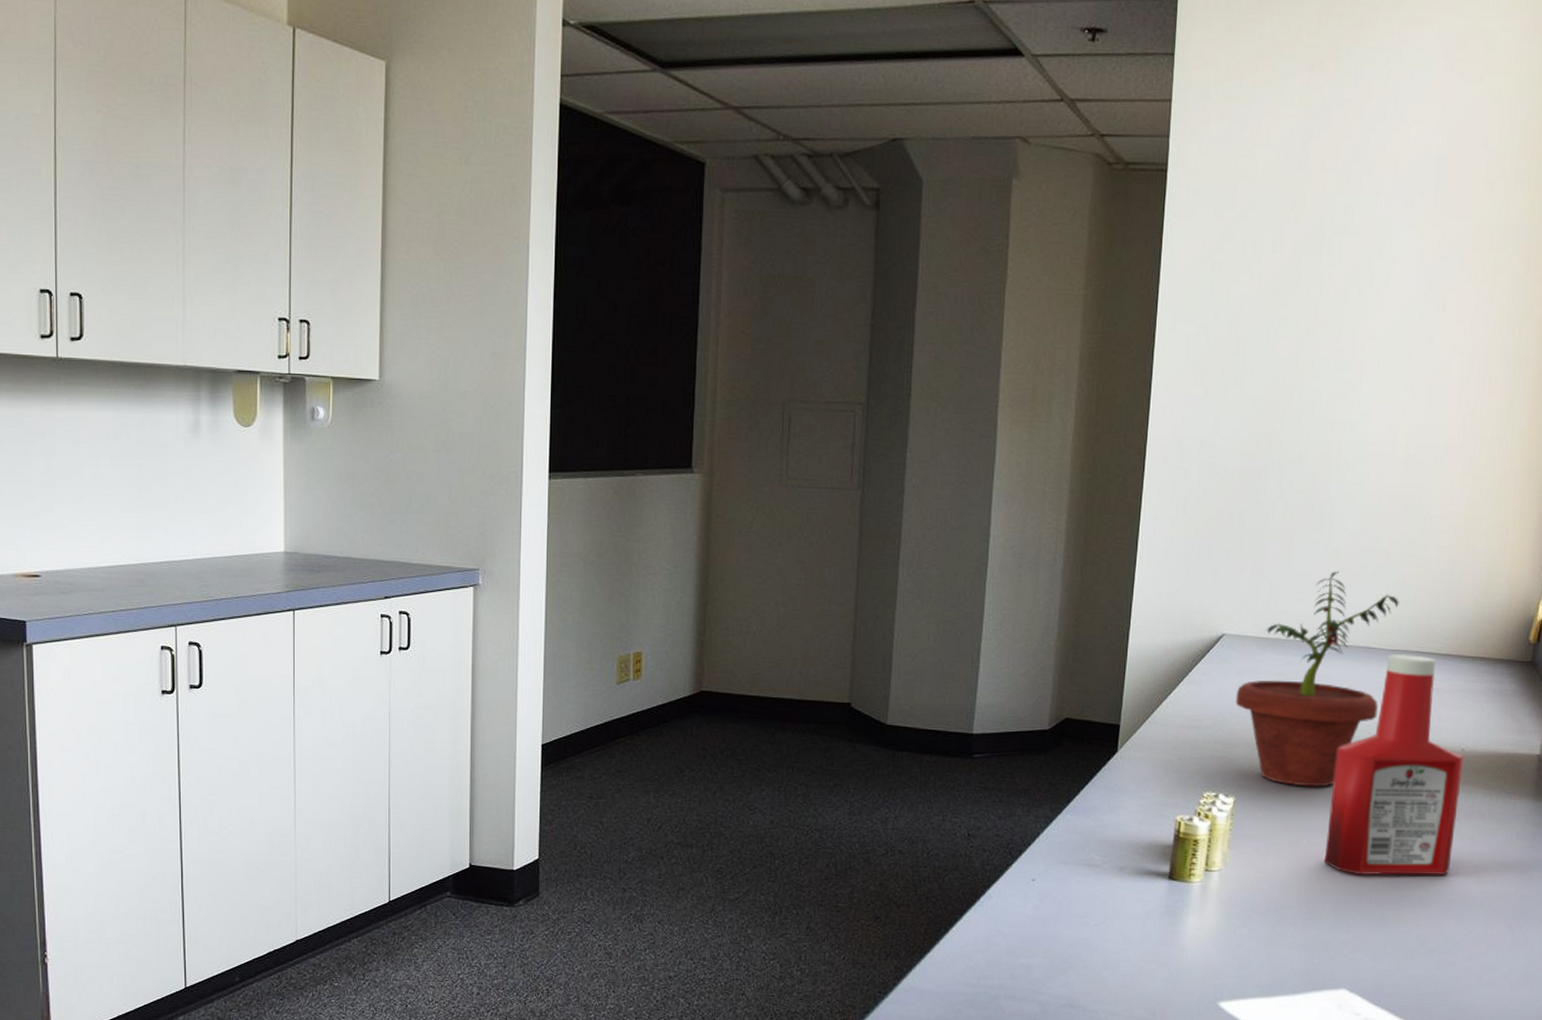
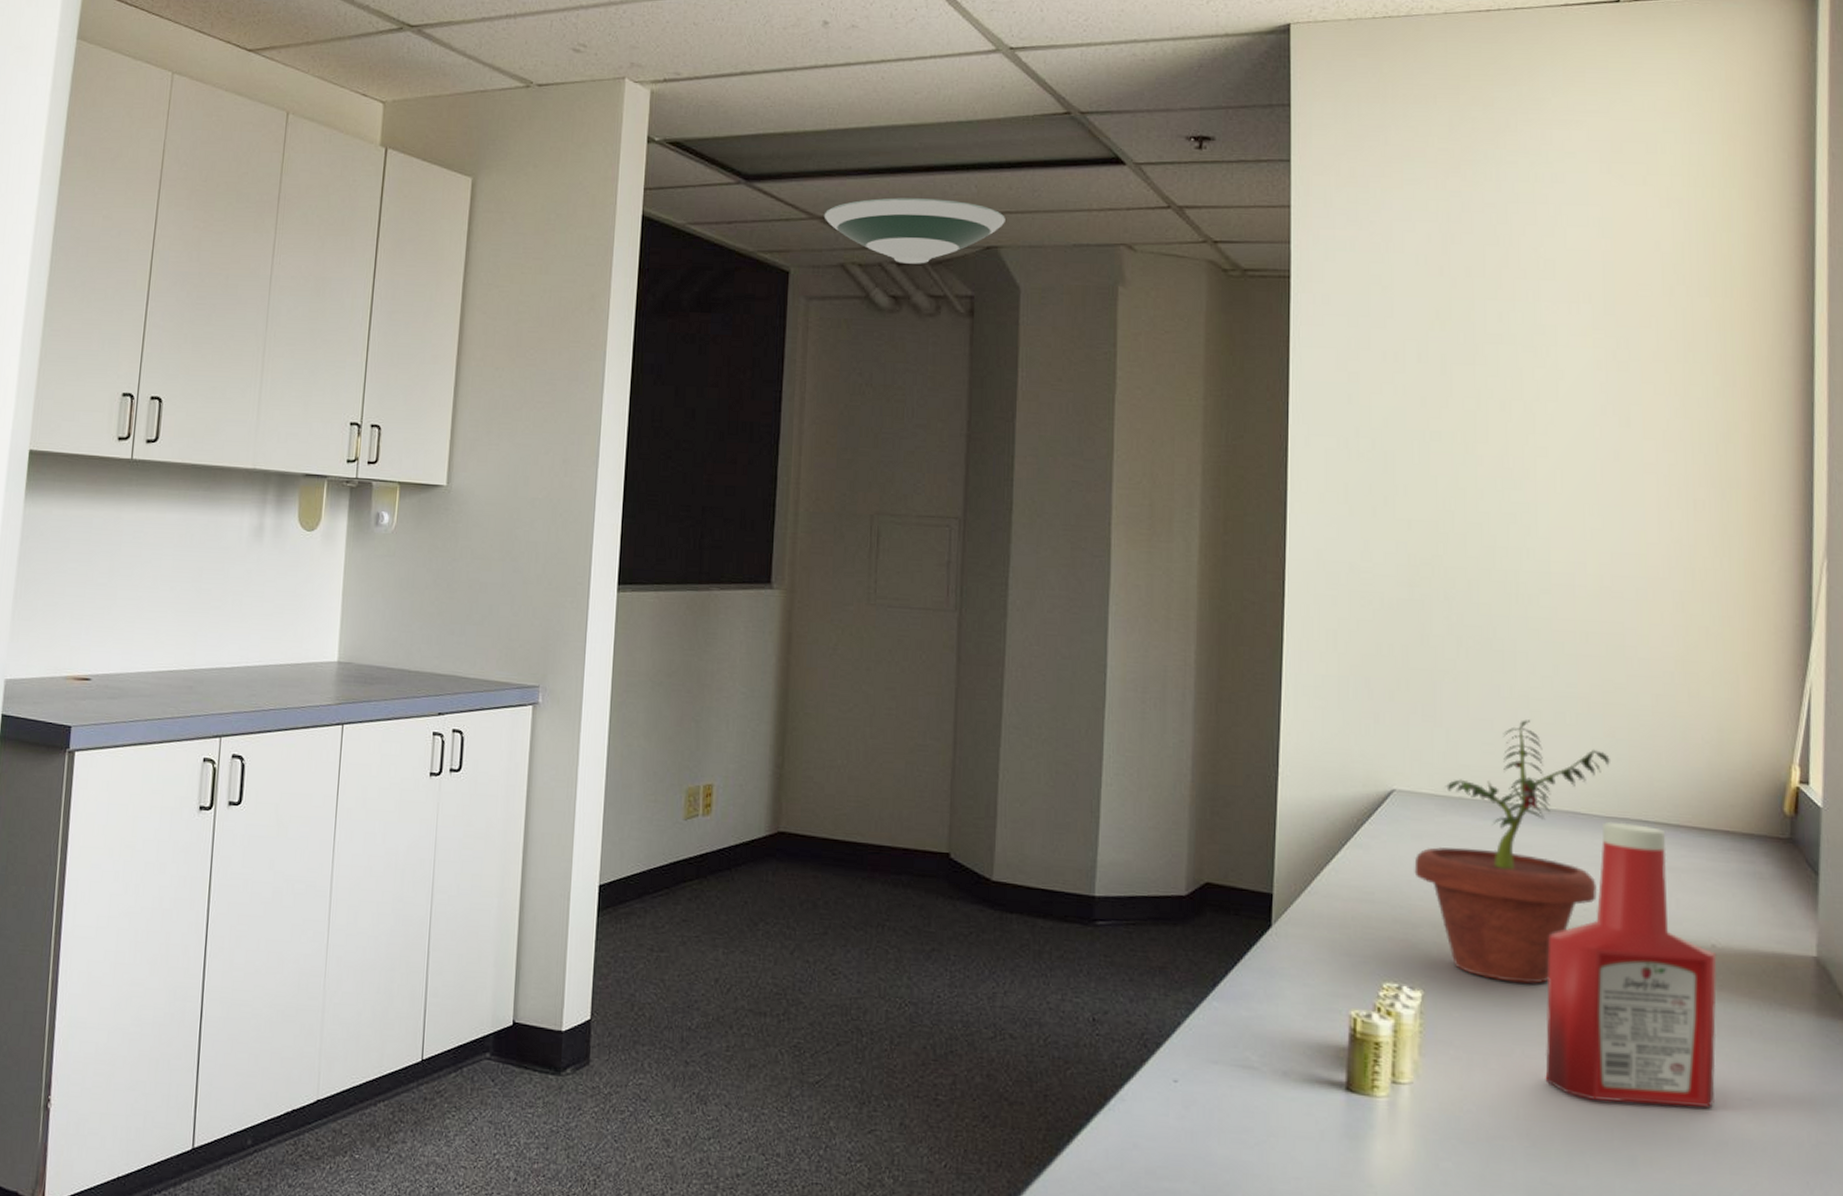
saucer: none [738,87,911,156] -> present [823,198,1005,264]

